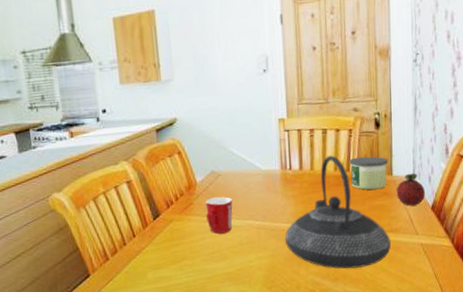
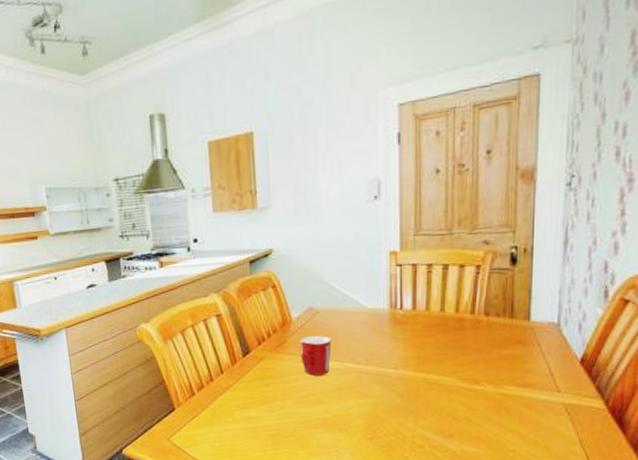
teapot: present [285,155,391,269] -> none [392,294,523,426]
candle: present [349,156,388,190] -> none [475,297,526,337]
fruit: present [396,173,426,206] -> none [533,318,574,358]

